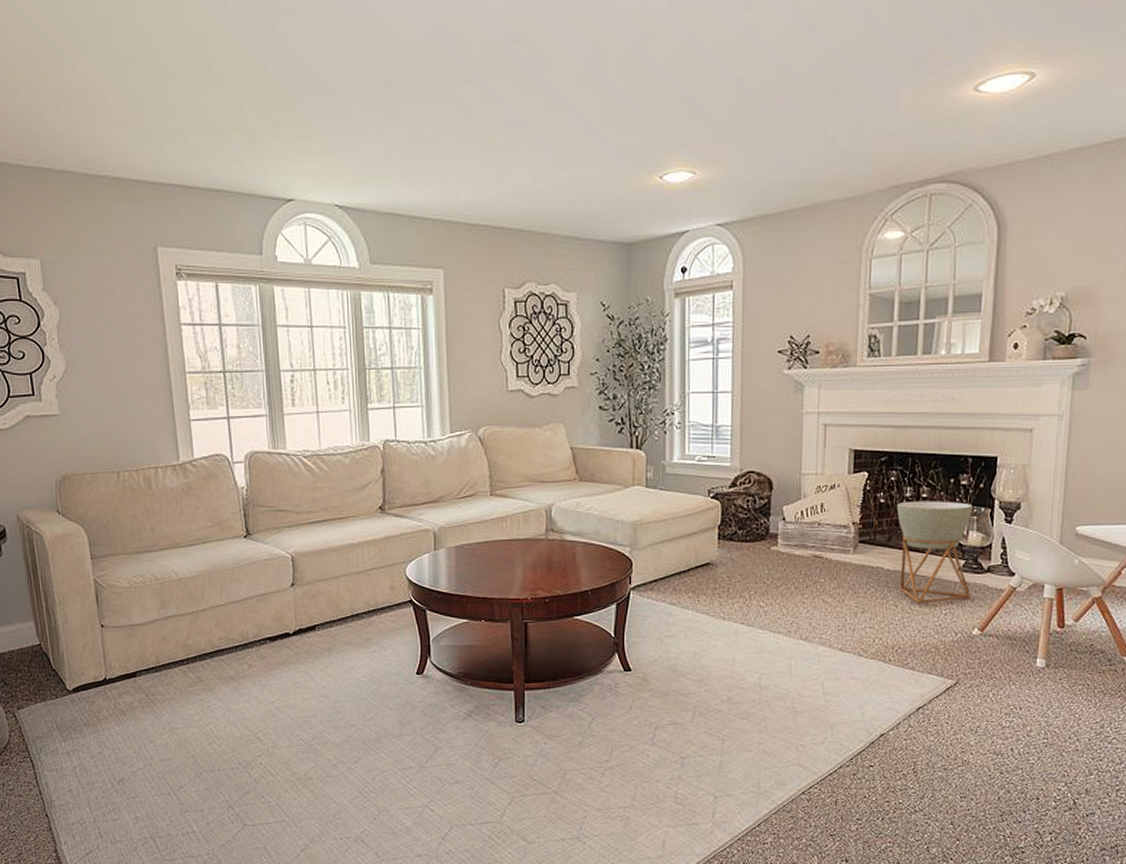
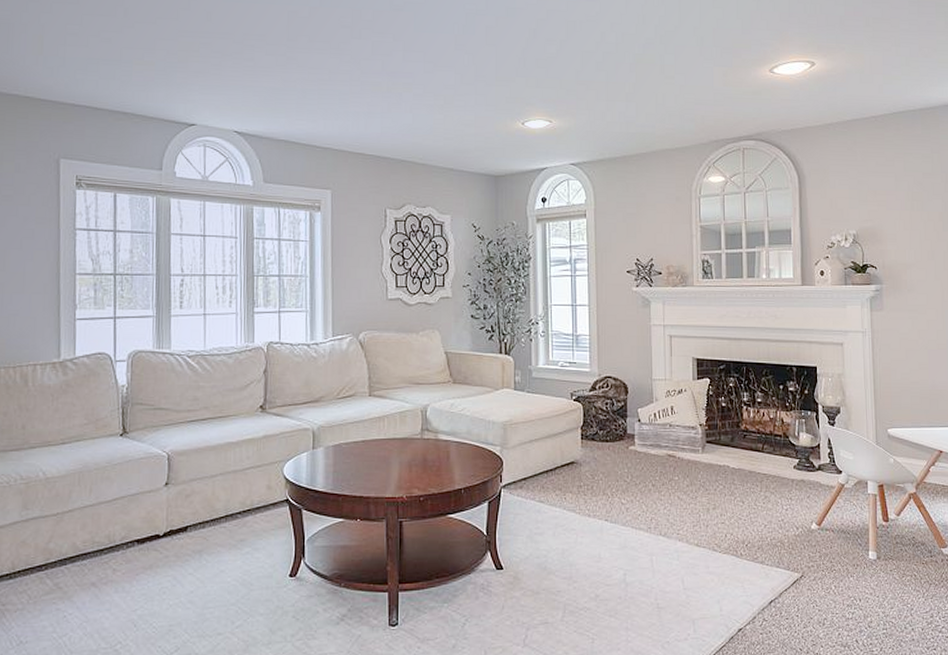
planter: present [896,501,973,603] -> none [736,405,806,500]

